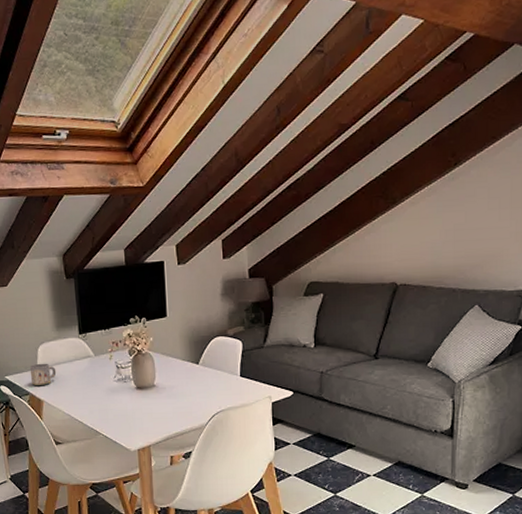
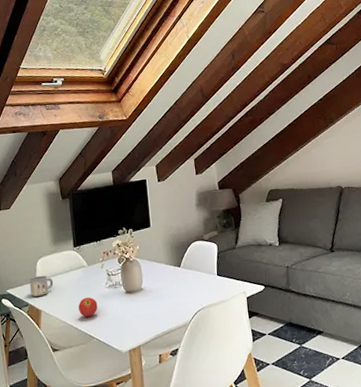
fruit: none [83,390,105,412] -> present [78,297,98,317]

